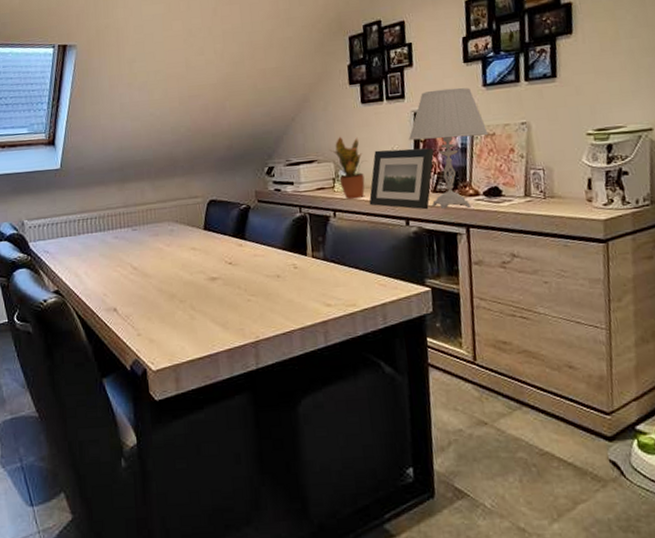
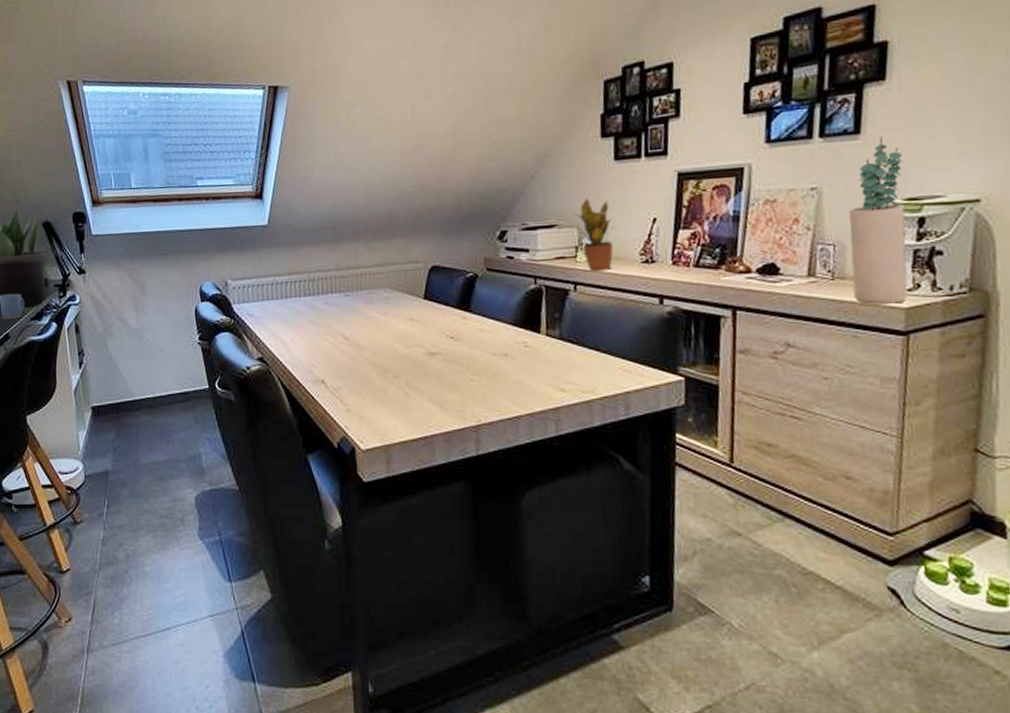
picture frame: present [369,148,434,210] -> none [616,214,700,287]
table lamp: present [408,87,489,210] -> none [669,143,768,288]
vase: none [553,79,604,219] -> present [849,137,908,306]

